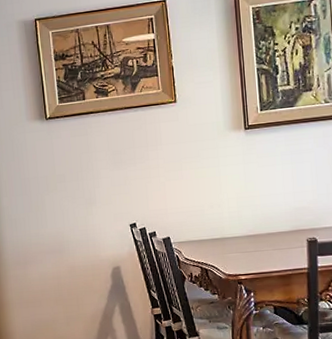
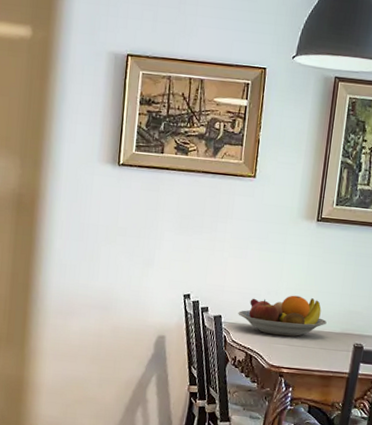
fruit bowl: none [185,203,275,246] -> present [238,295,327,337]

